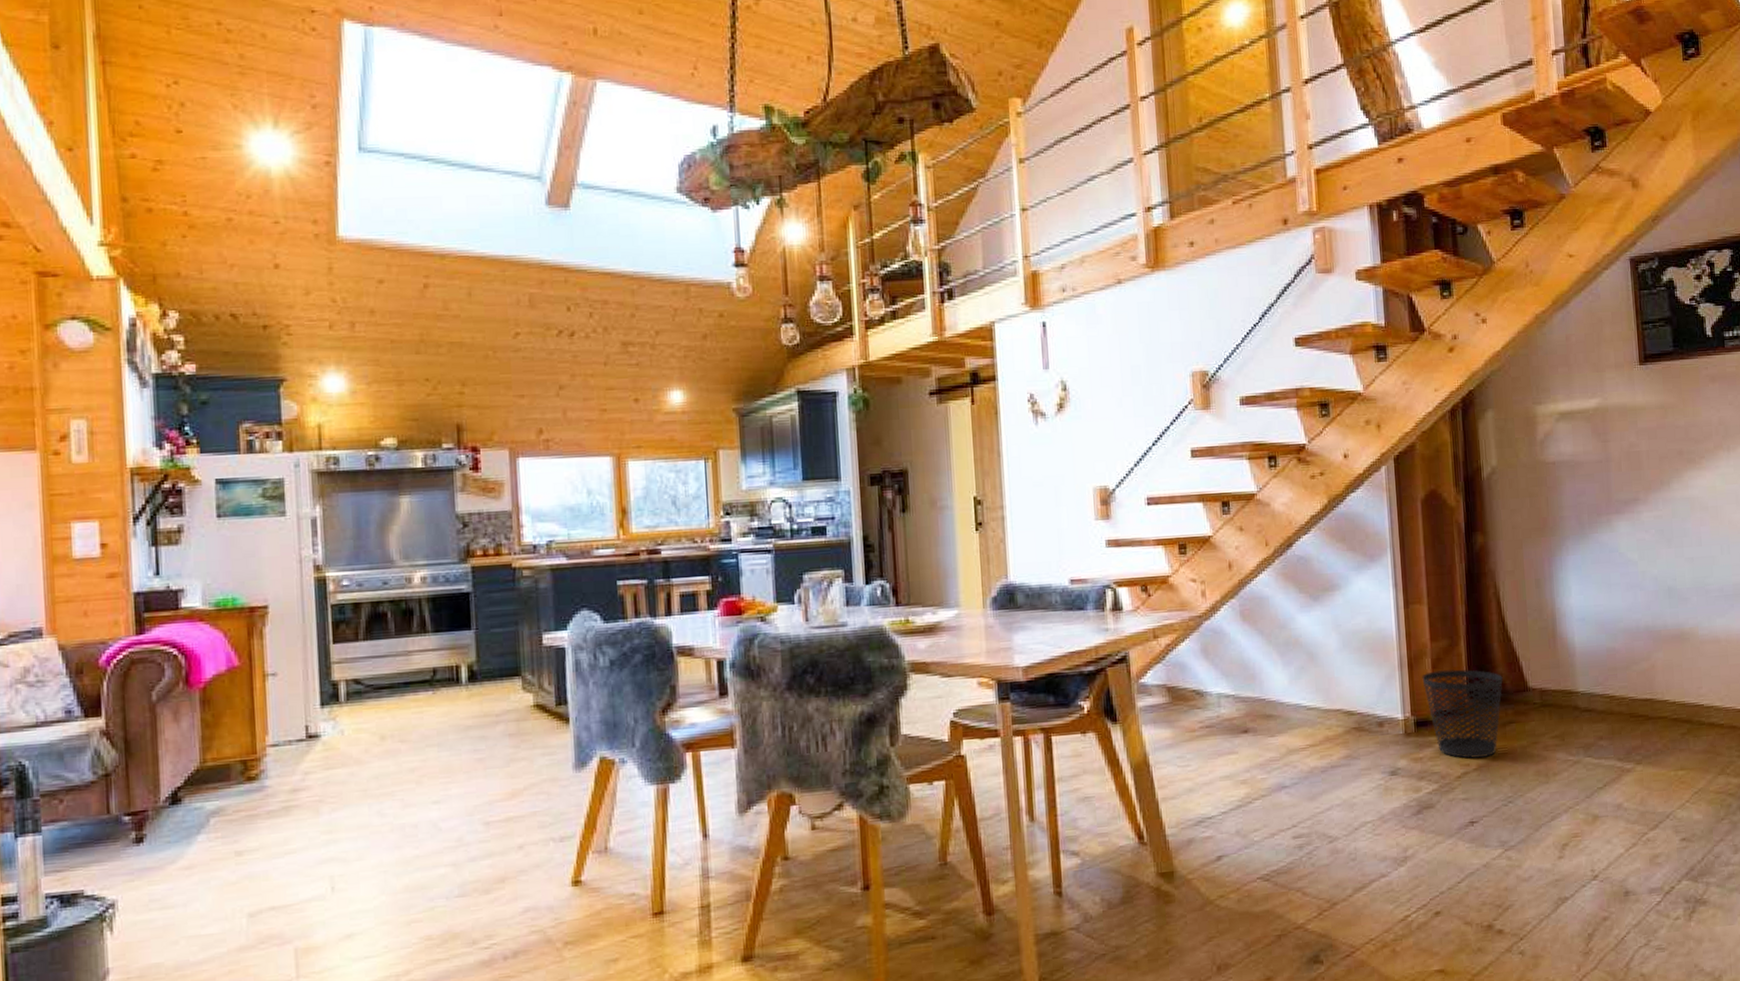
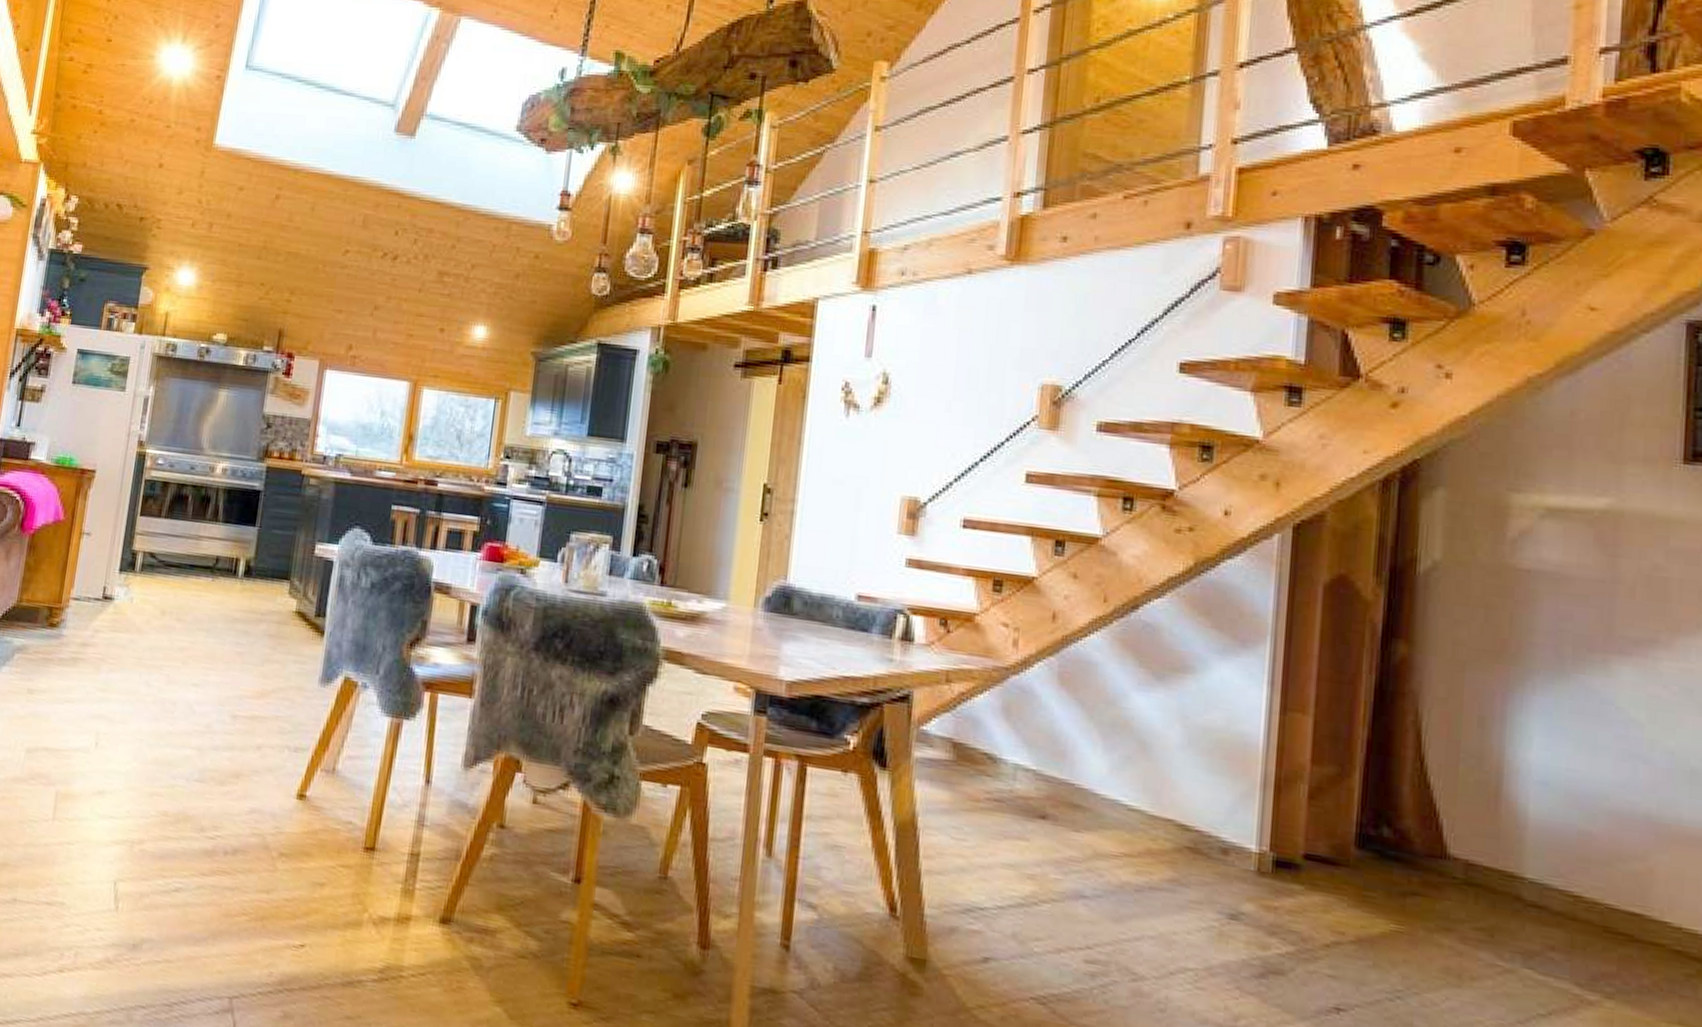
wastebasket: present [1422,669,1503,759] -> none [1292,802,1411,931]

